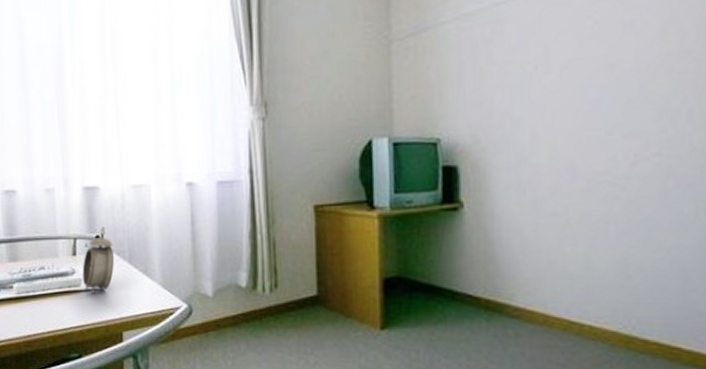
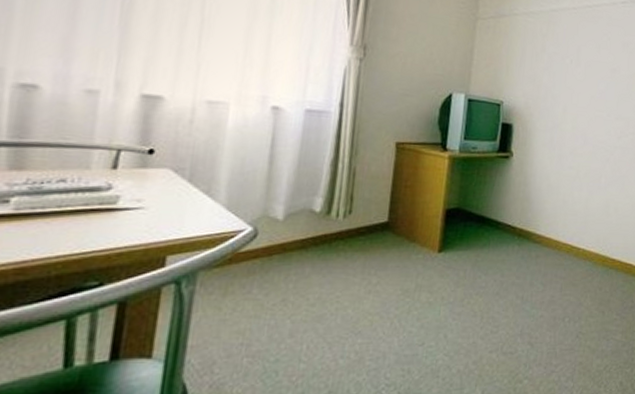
alarm clock: present [82,226,115,294] -> none [121,140,171,214]

